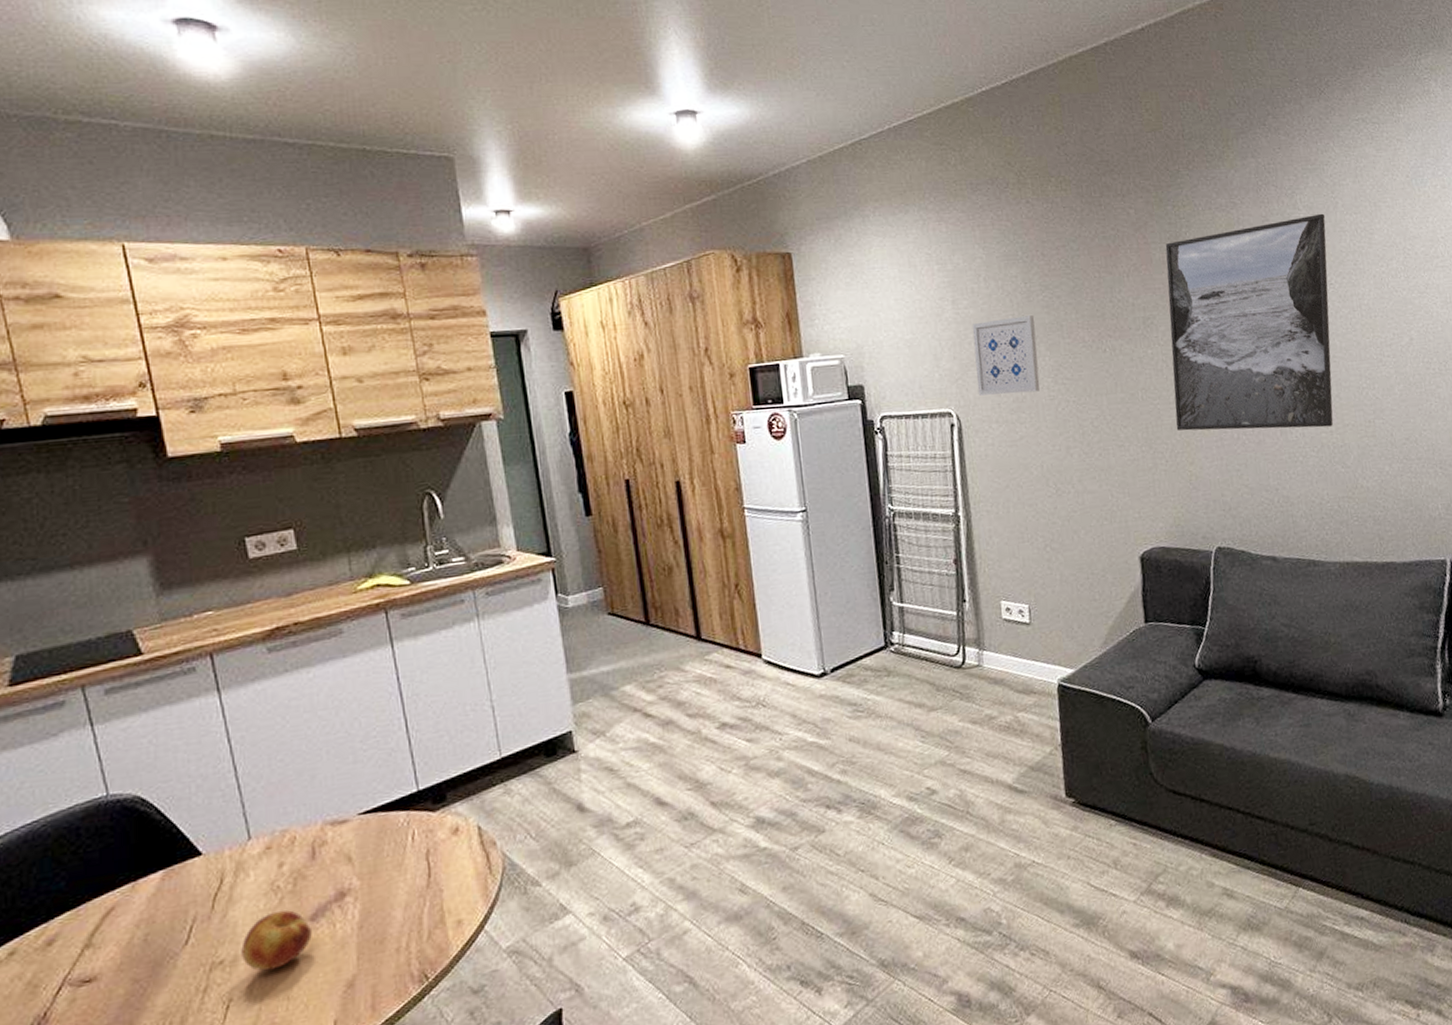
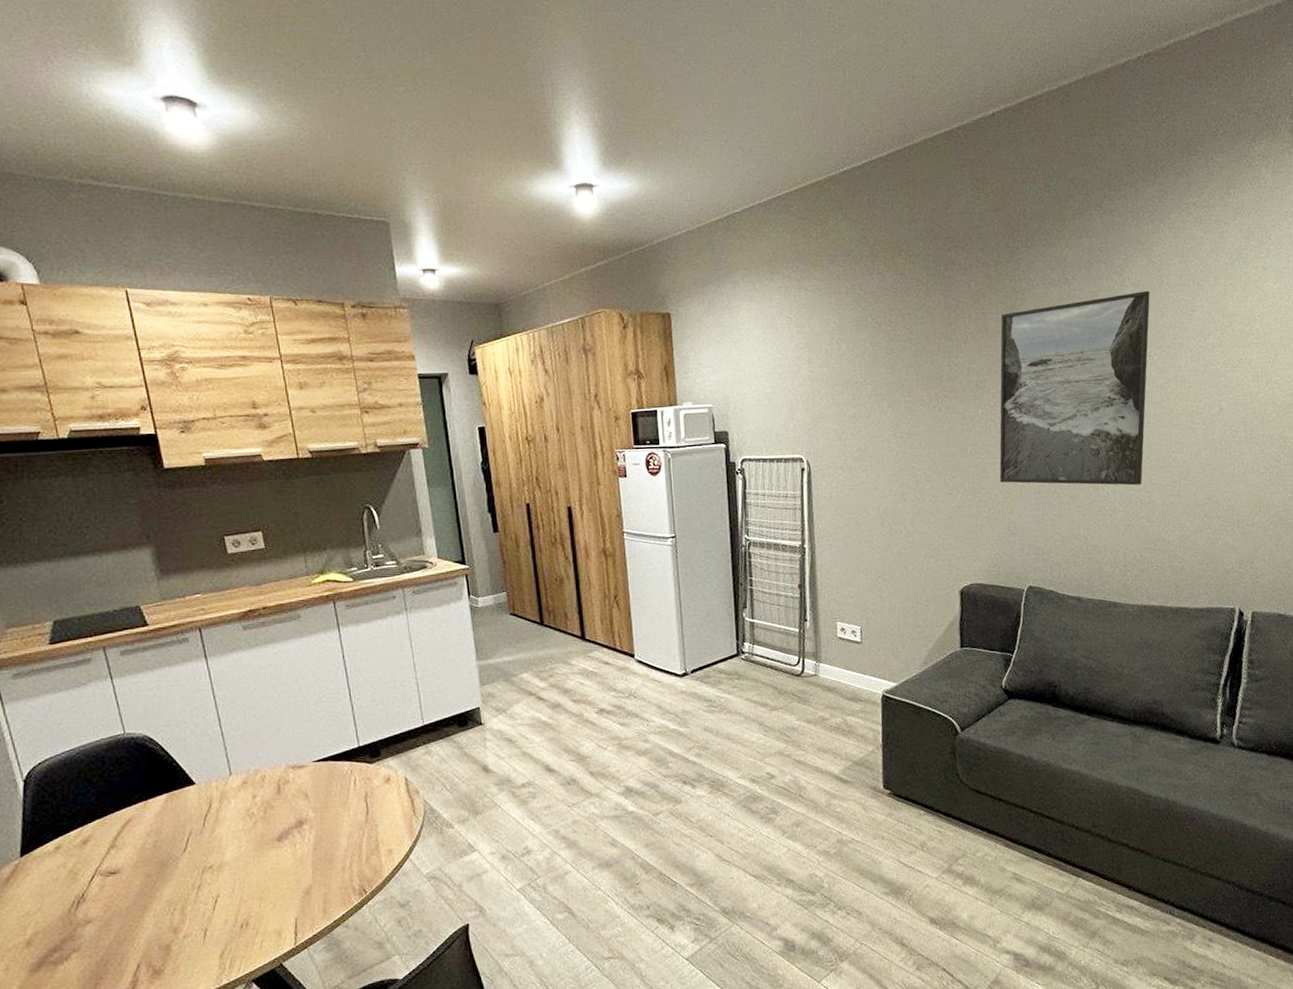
fruit: present [241,910,312,971] -> none [225,831,278,876]
wall art: present [972,315,1040,396] -> none [824,375,881,445]

